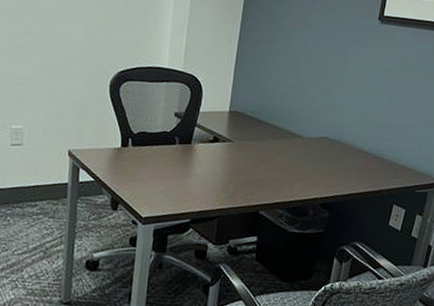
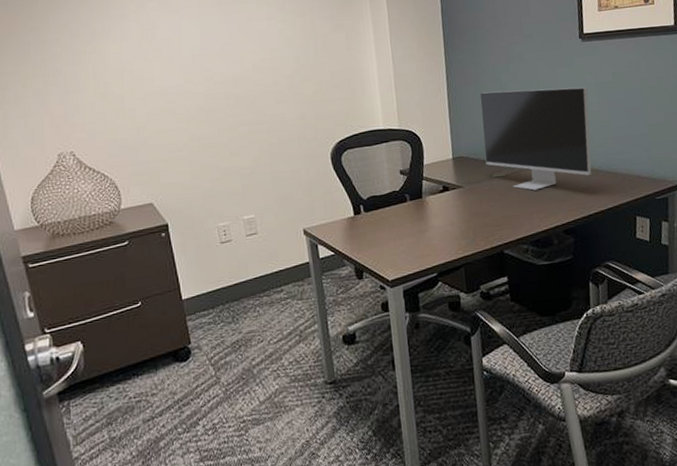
monitor: none [260,53,374,160] -> present [480,87,592,191]

